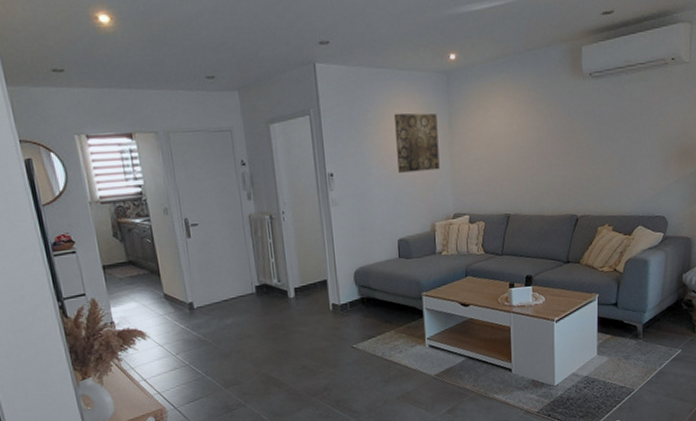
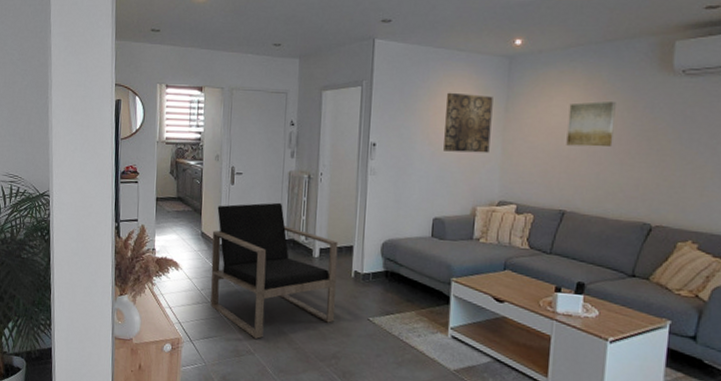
armchair: none [176,249,321,390] -> present [210,202,339,339]
wall art: none [503,107,542,154] -> present [566,100,616,147]

